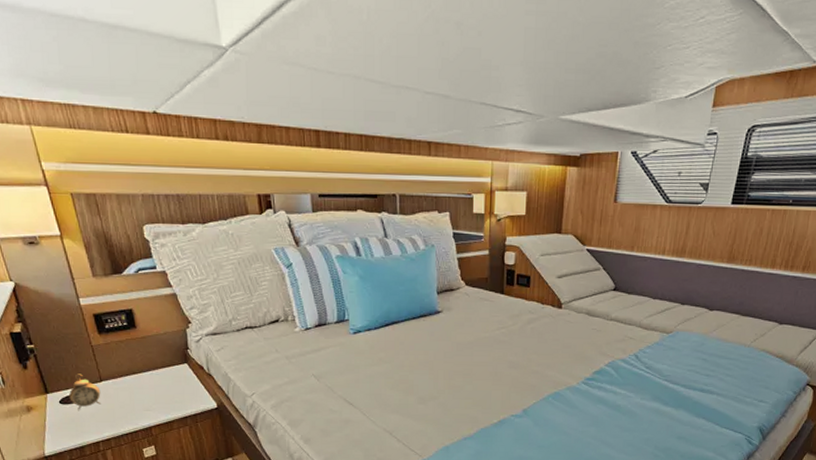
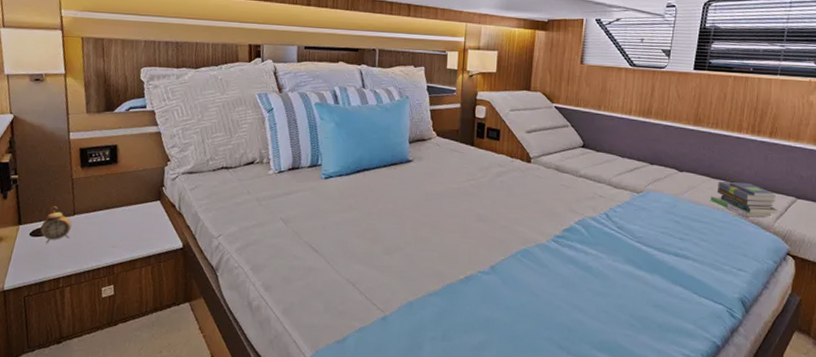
books: none [738,318,803,352] -> present [710,181,778,218]

